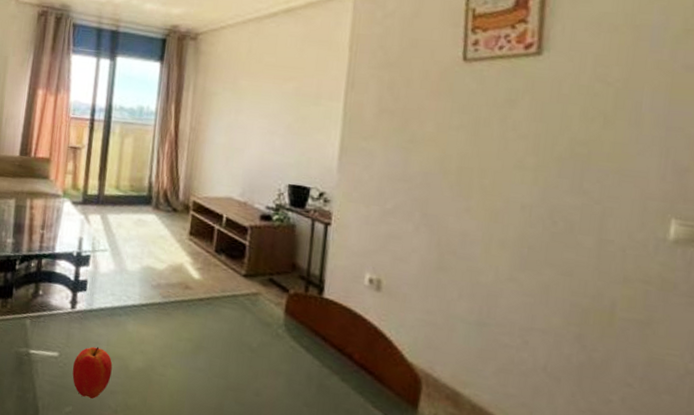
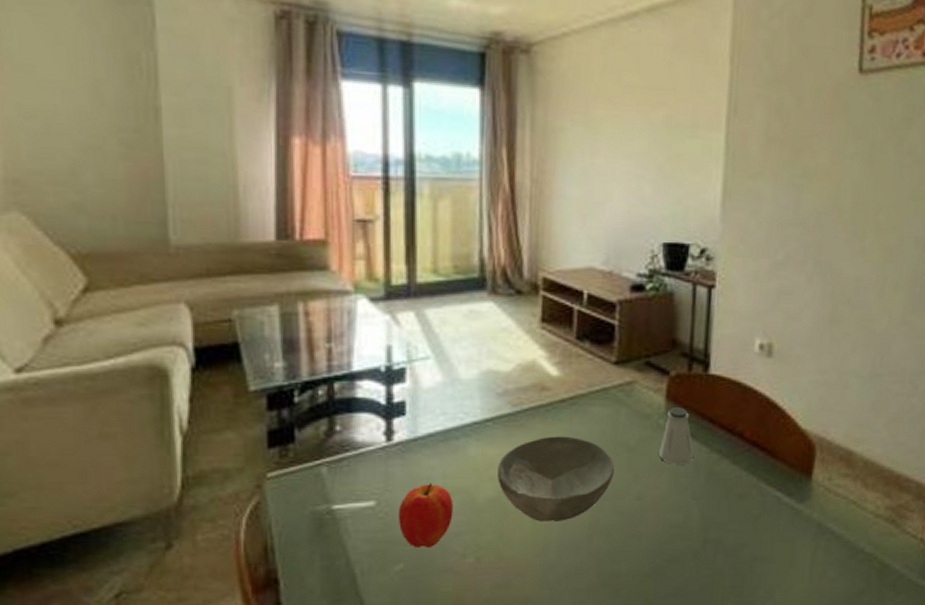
bowl: none [146,326,239,401] -> present [498,436,614,522]
saltshaker: none [276,321,307,373] -> present [658,408,694,464]

